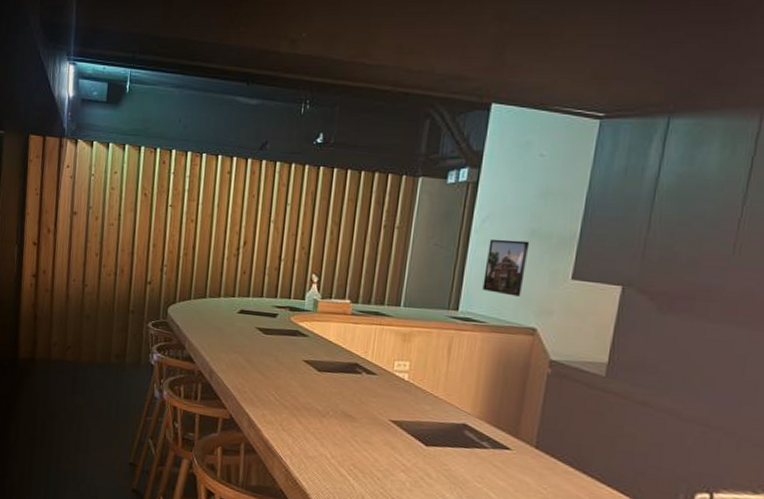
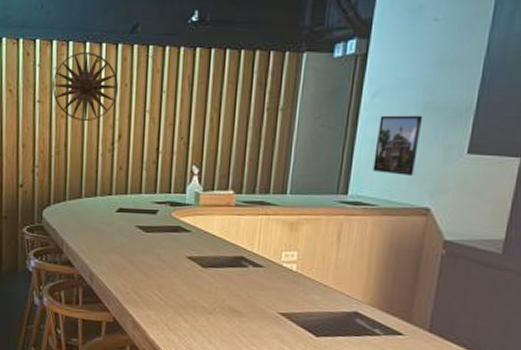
wall art: none [184,164,246,227] -> present [53,52,118,122]

